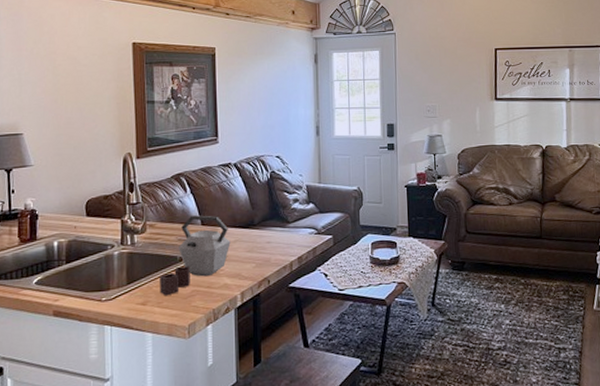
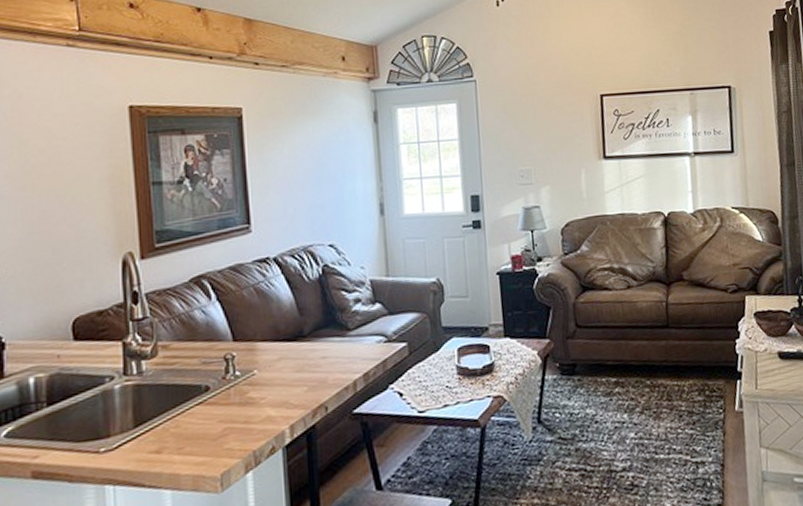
kettle: present [160,215,231,296] -> none [179,327,273,439]

